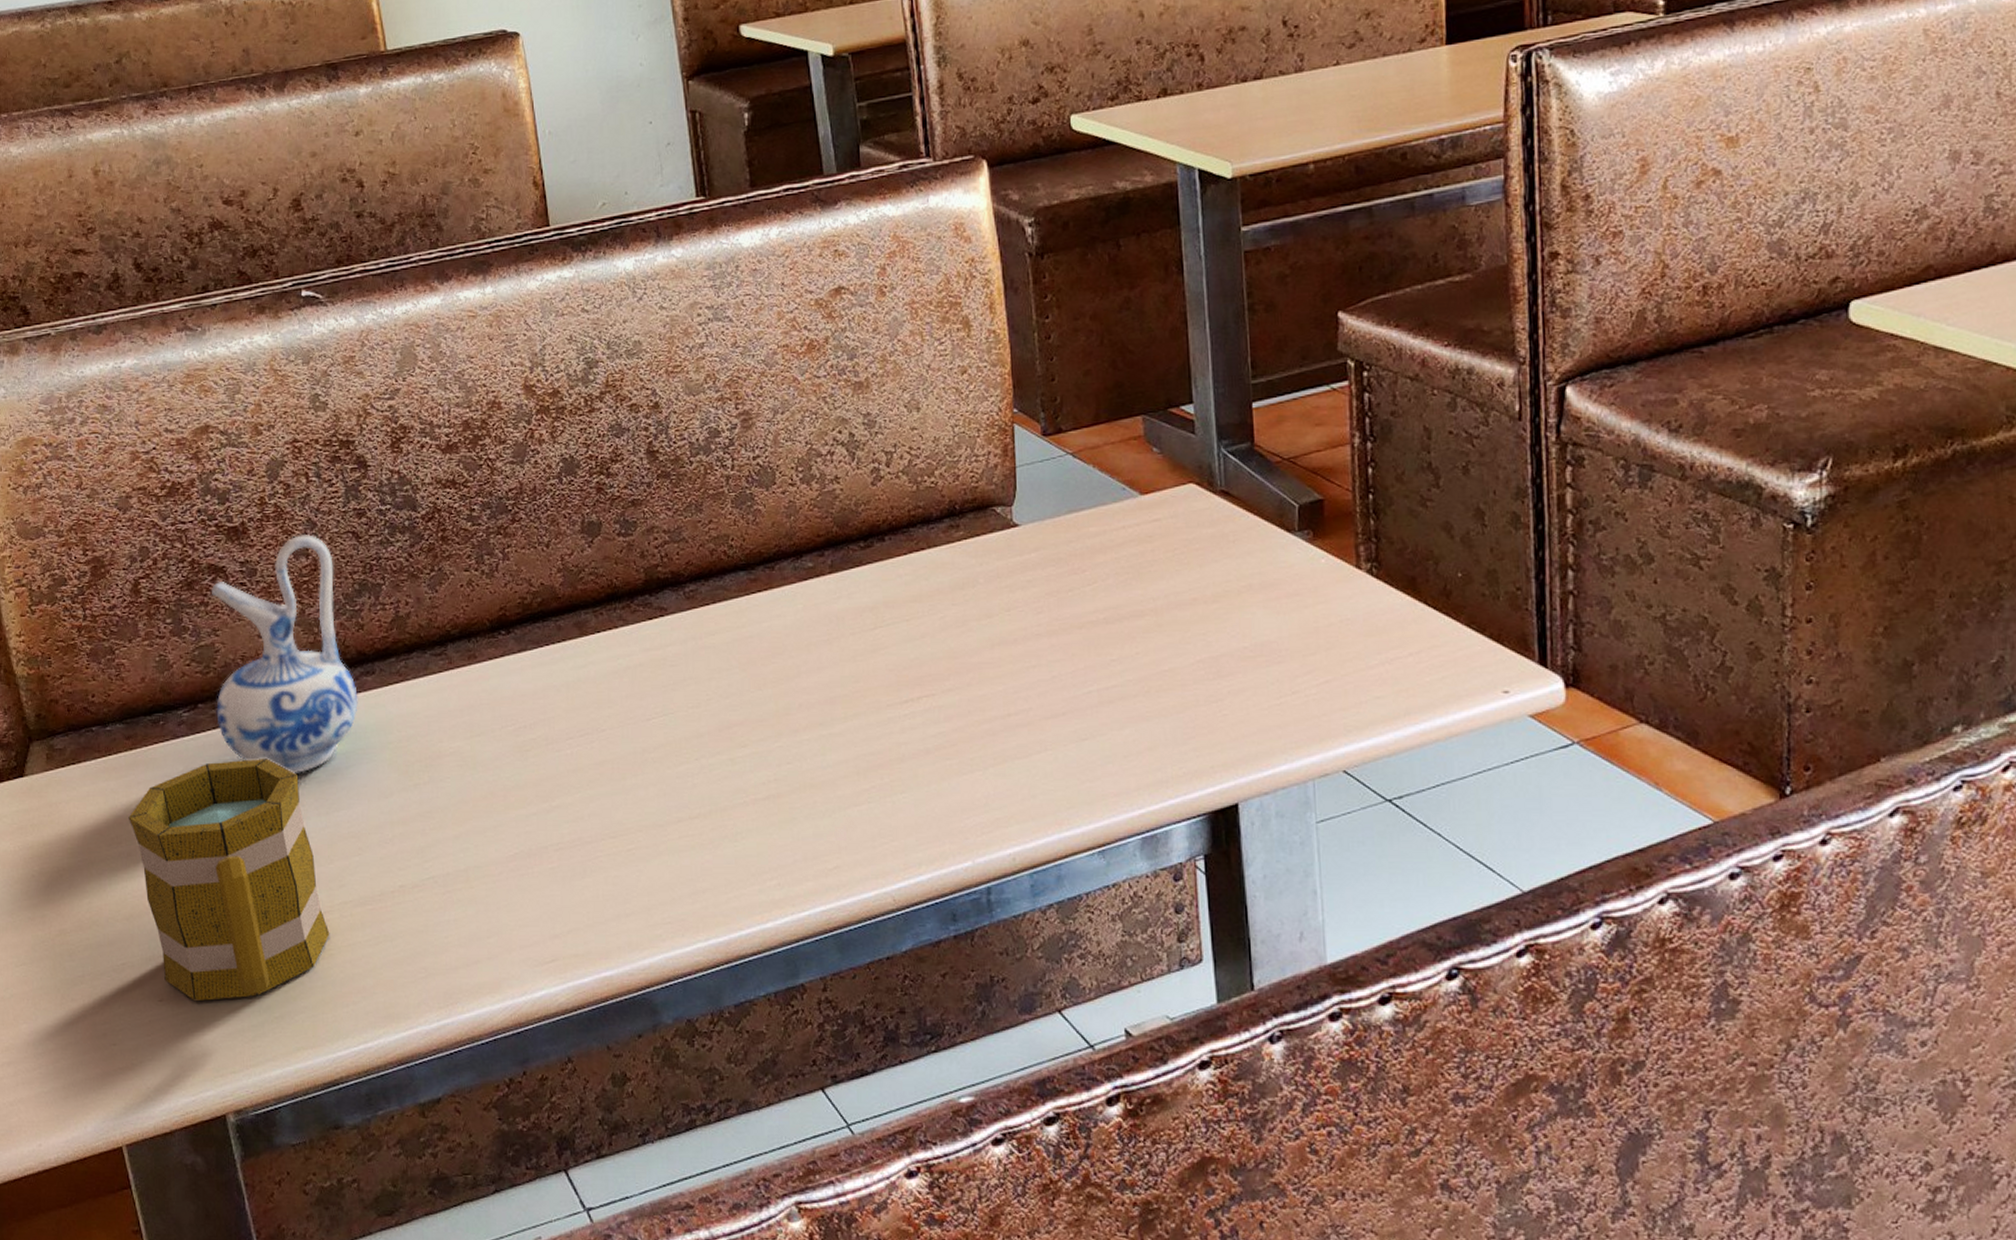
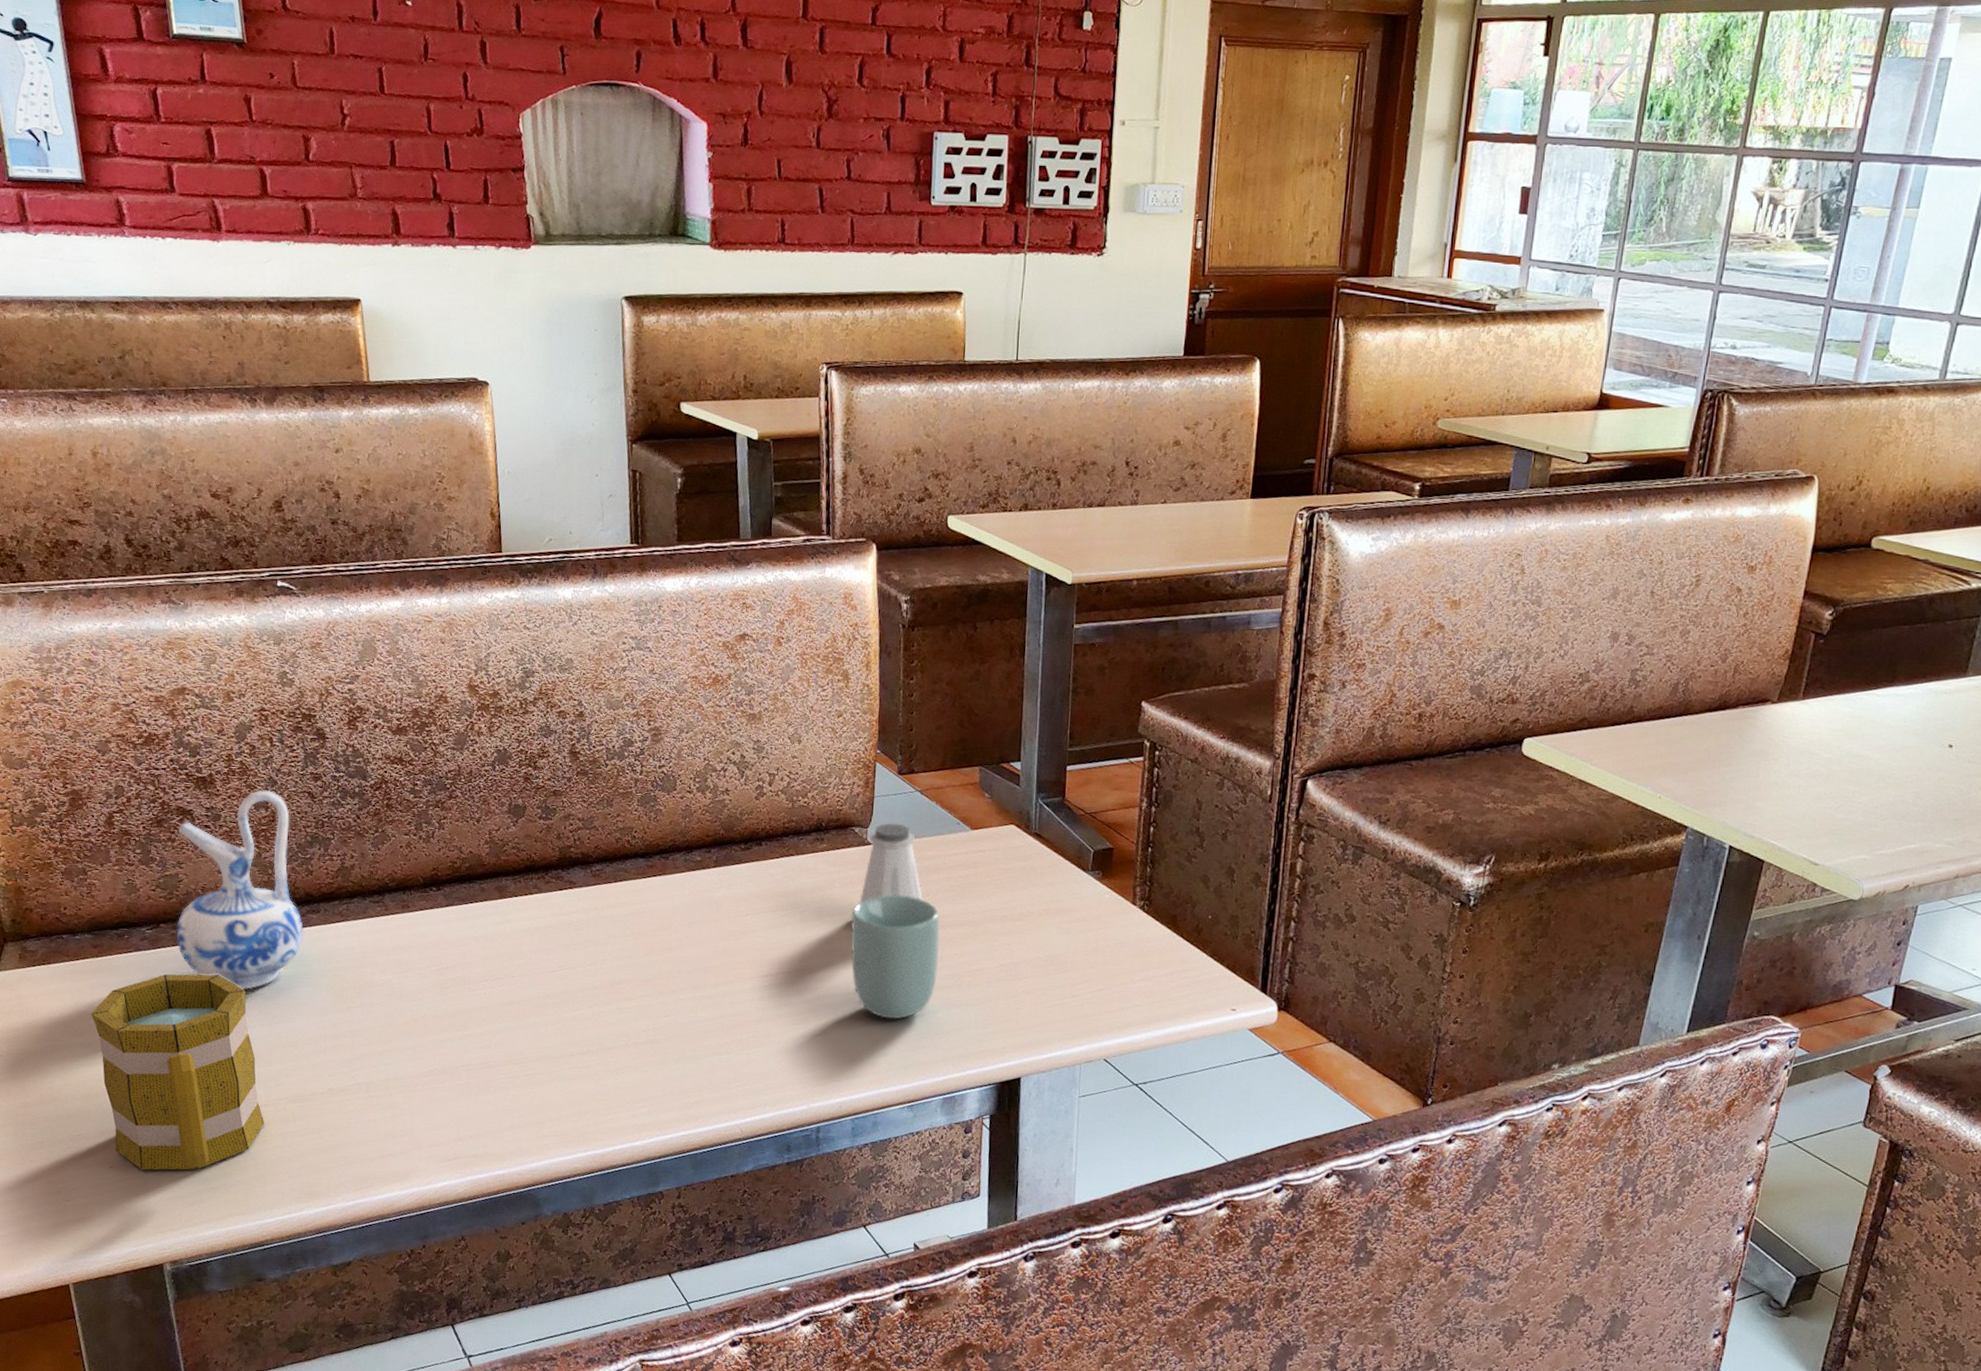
cup: none [1002,585,1119,743] -> present [850,894,940,1020]
saltshaker: none [1011,496,1089,600] -> present [860,823,923,903]

